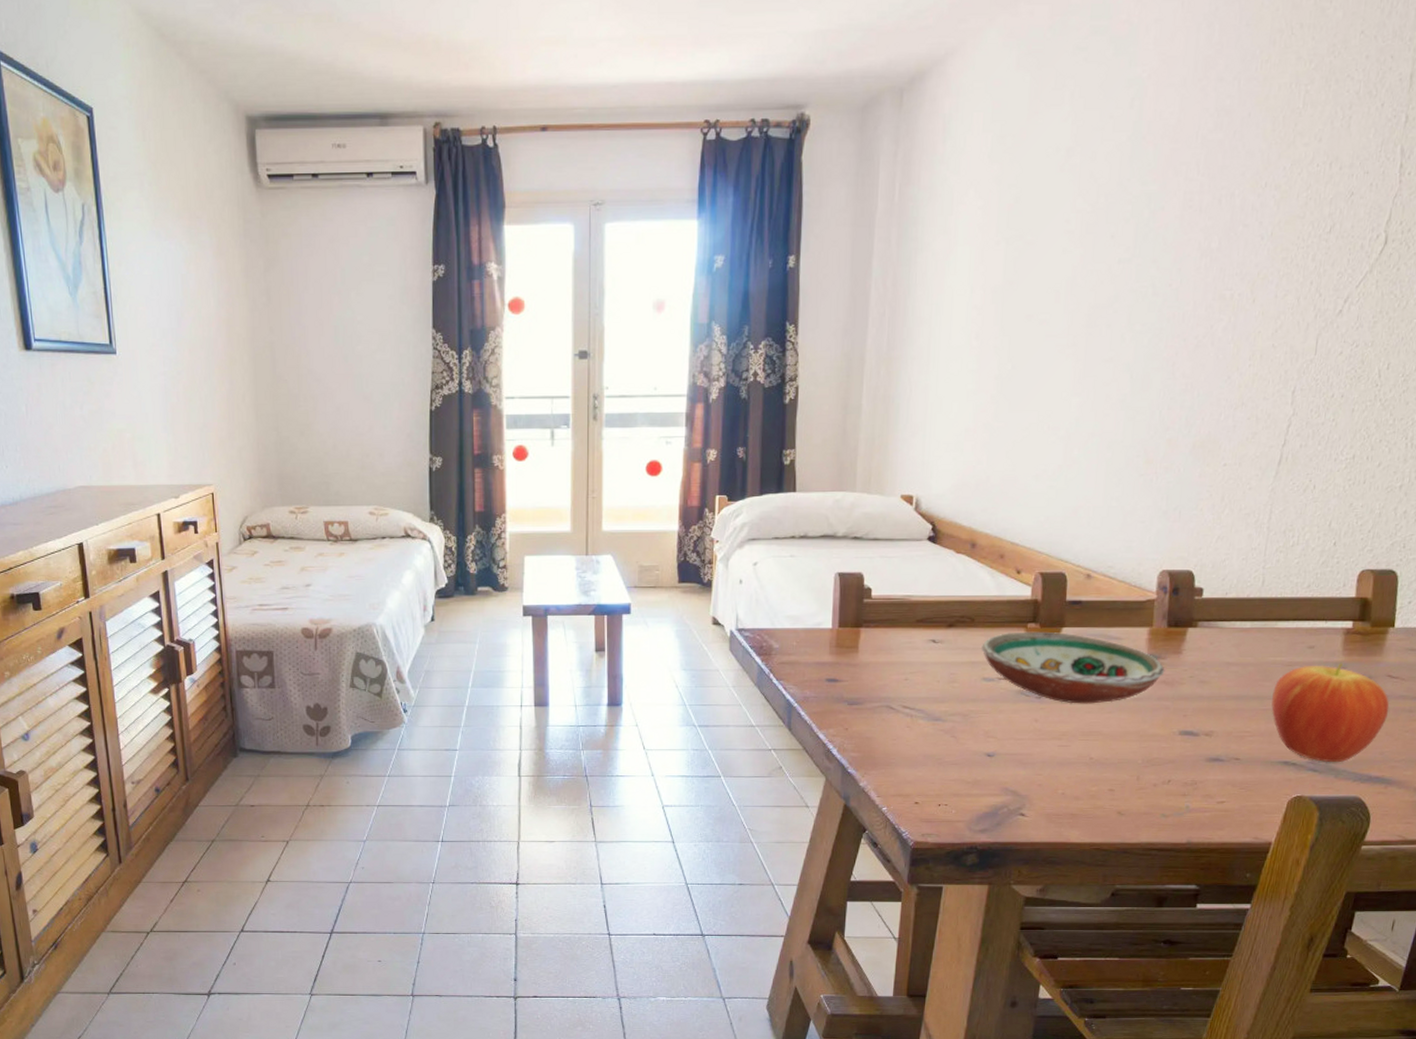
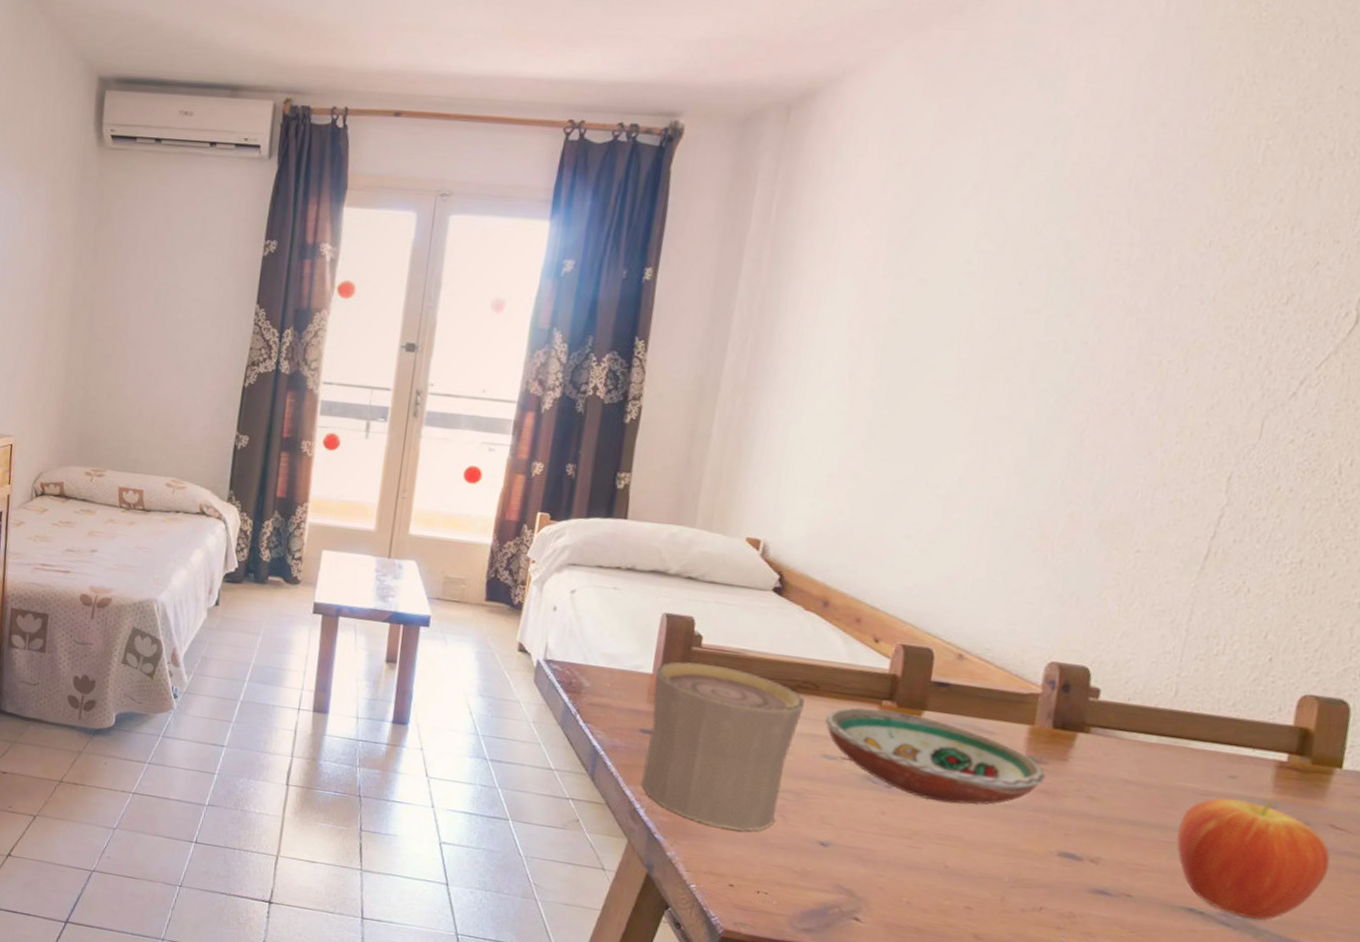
cup: none [832,612,963,754] -> present [642,661,805,831]

